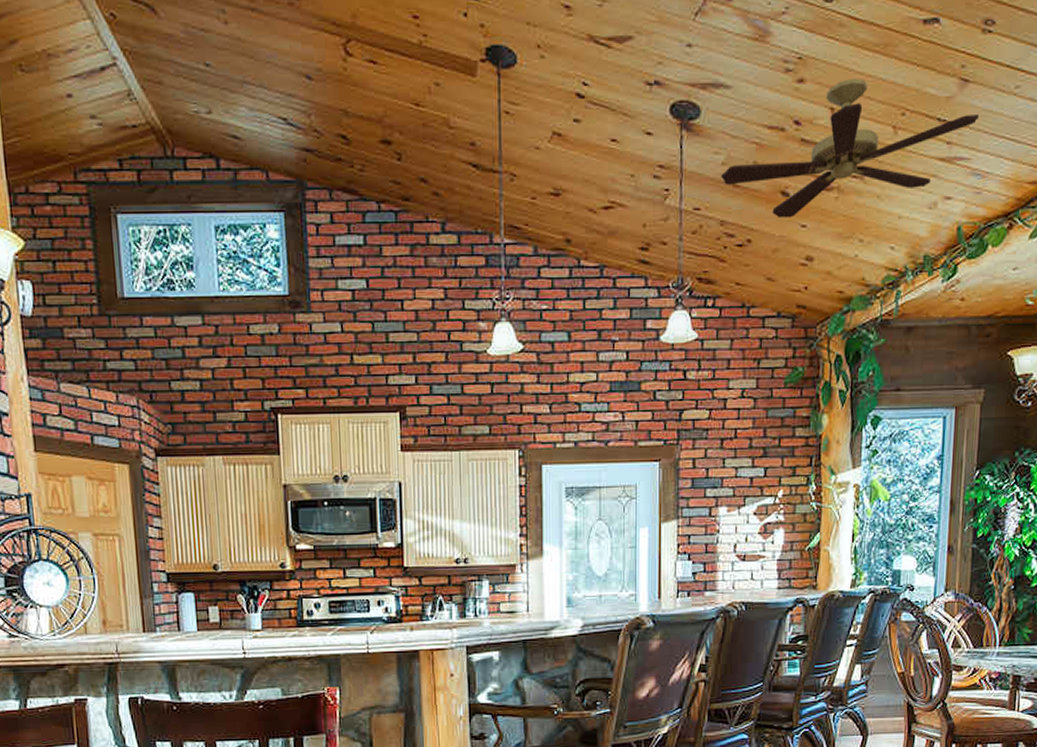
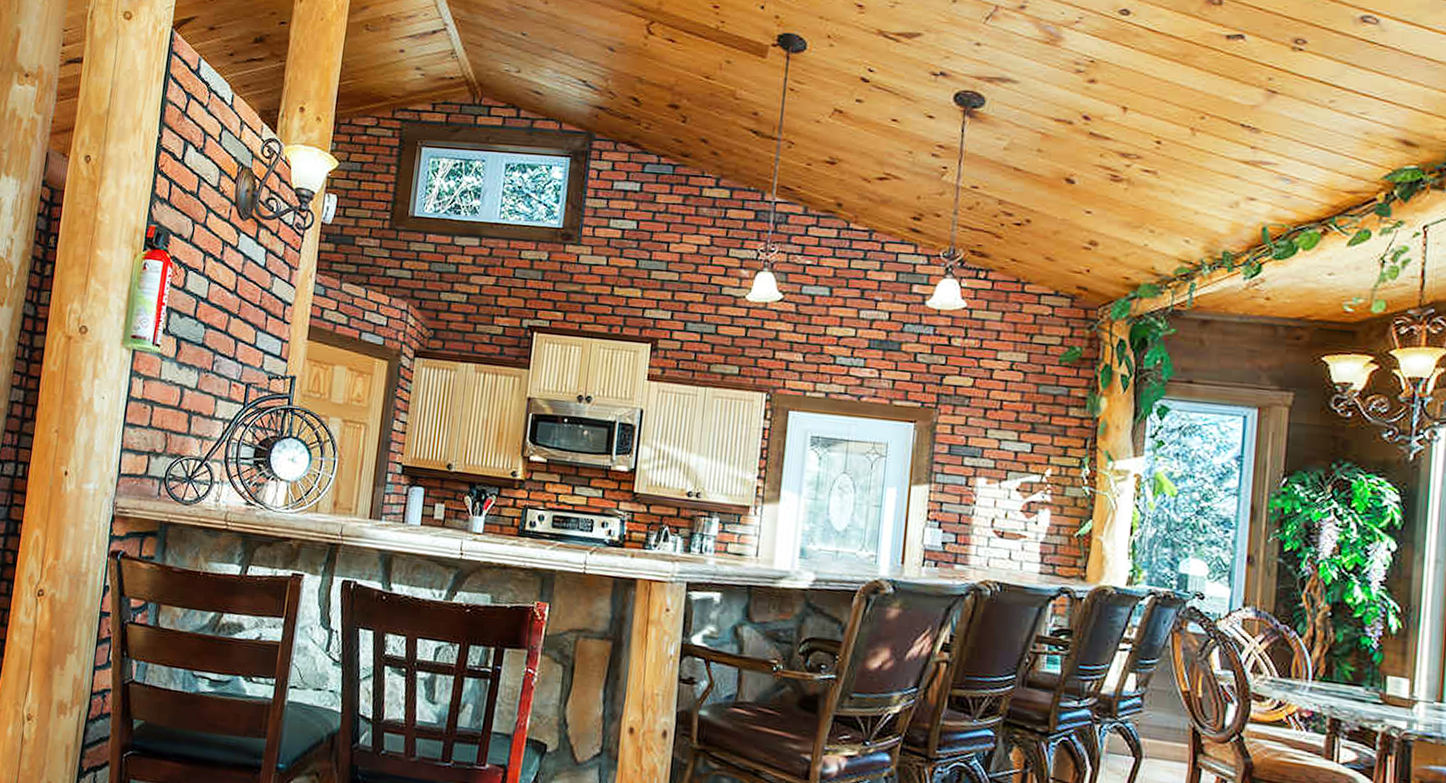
ceiling fan: present [721,78,979,218] -> none [1002,82,1288,204]

